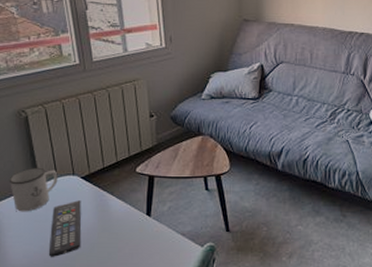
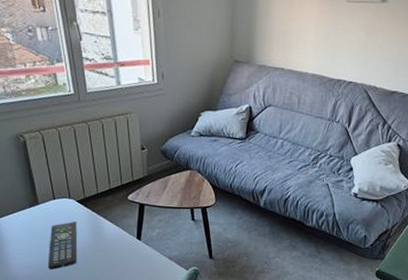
mug: present [8,167,58,212] -> none [9,188,55,229]

